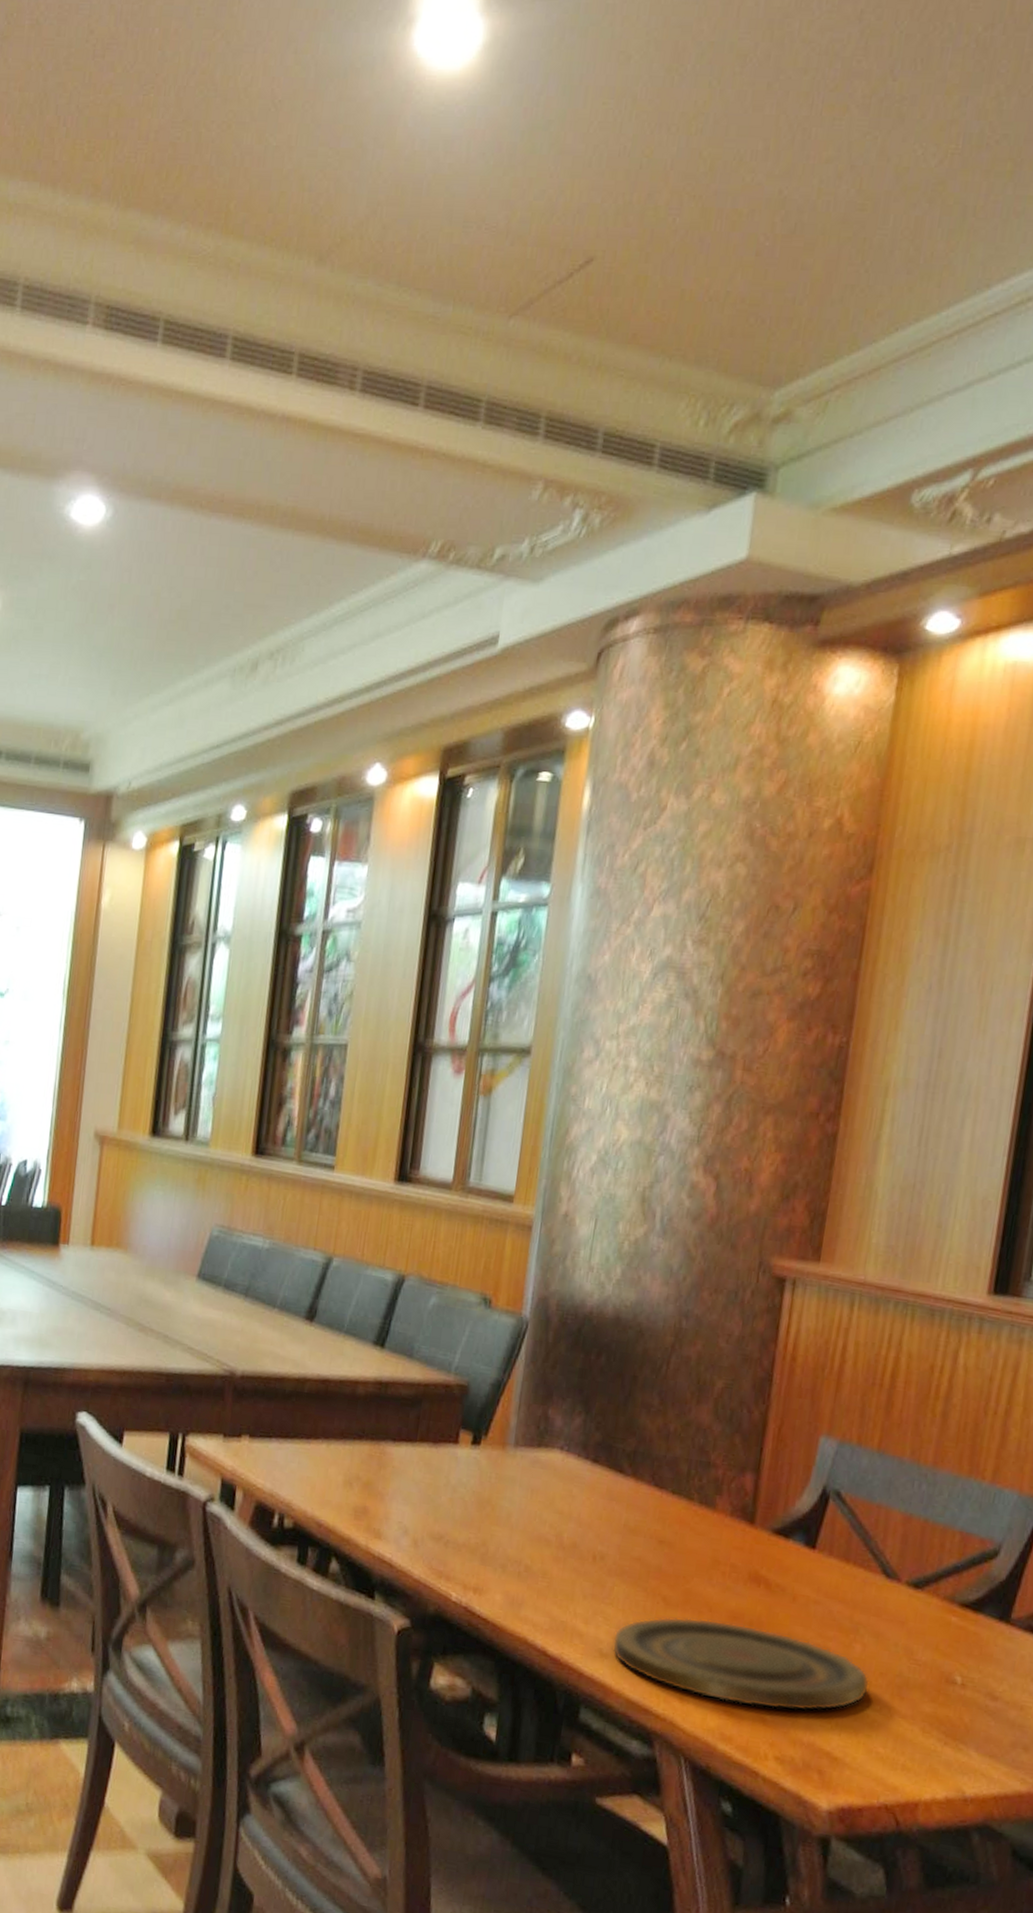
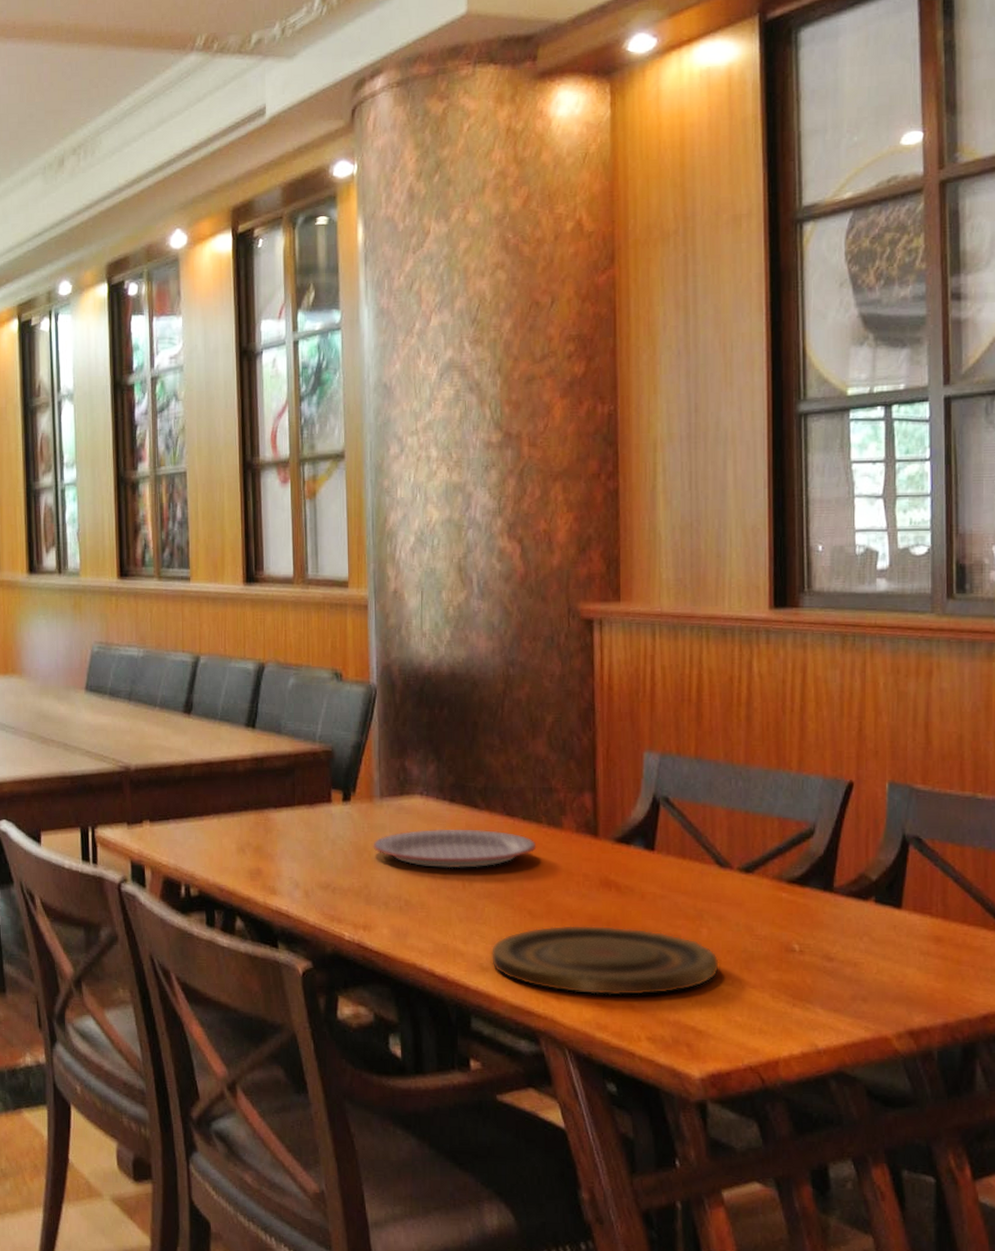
plate: none [498,1488,683,1541] -> present [373,828,537,869]

